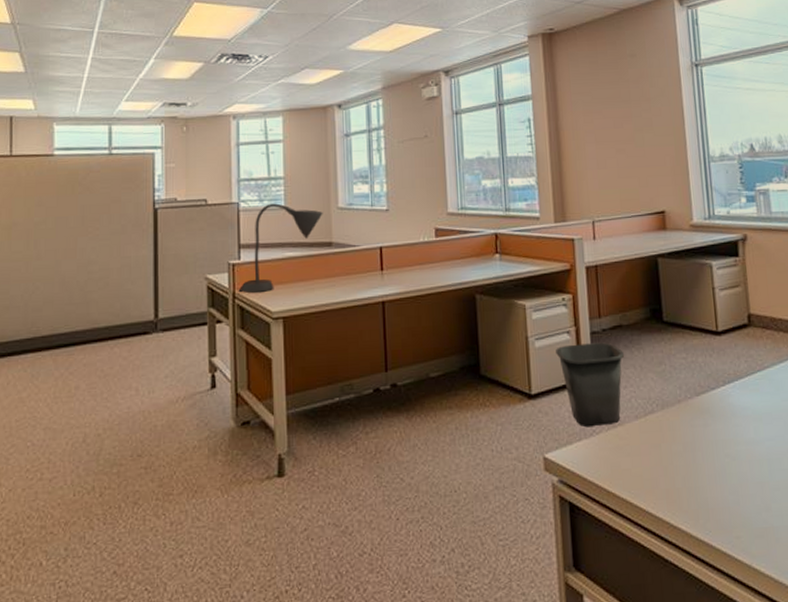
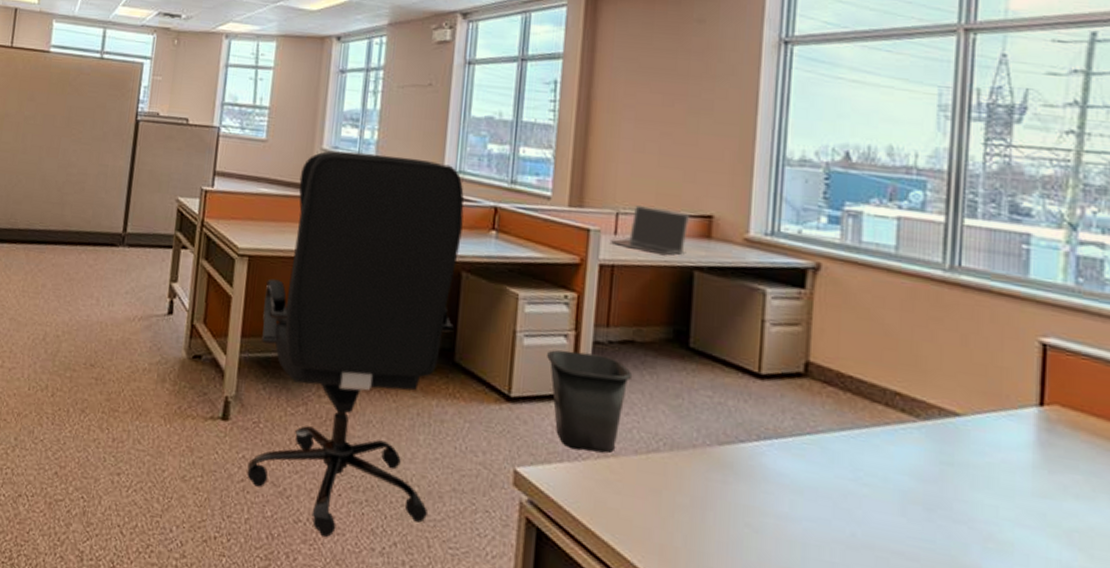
desk lamp: present [239,203,323,293] -> none [208,133,305,226]
office chair: none [303,202,477,561] -> present [247,151,464,537]
laptop: none [592,211,648,250] -> present [611,205,689,256]

